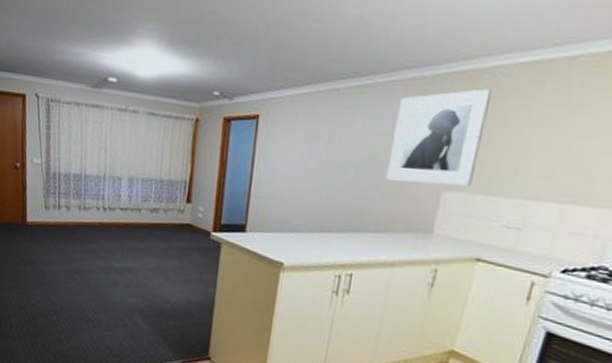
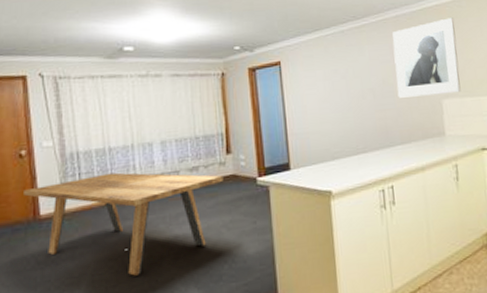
dining table: none [16,197,180,292] -> present [24,172,224,276]

